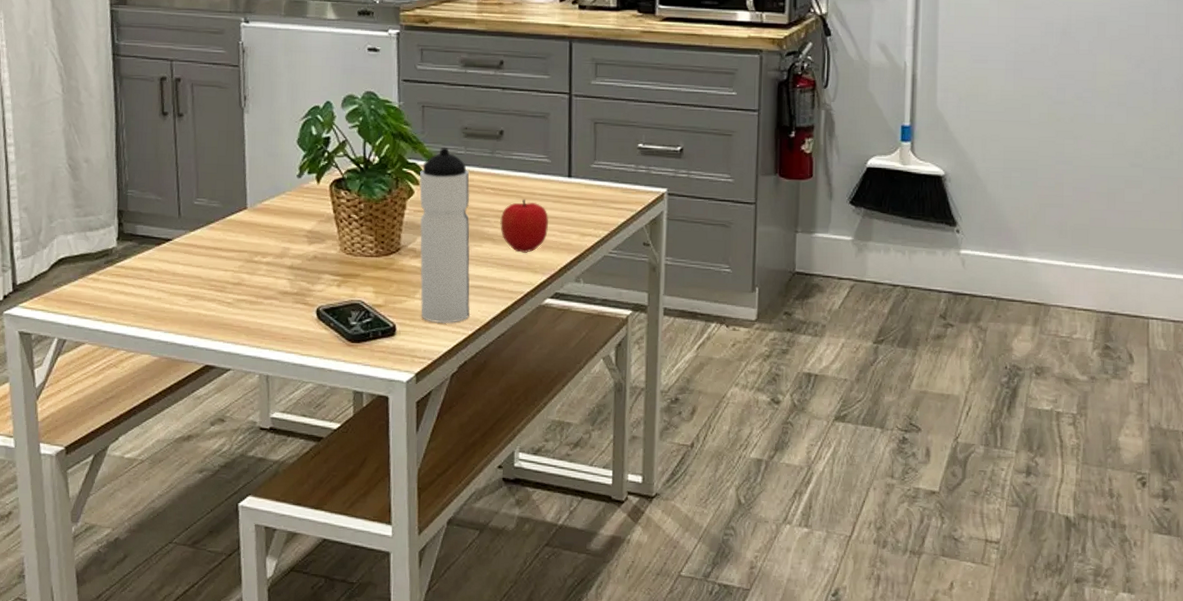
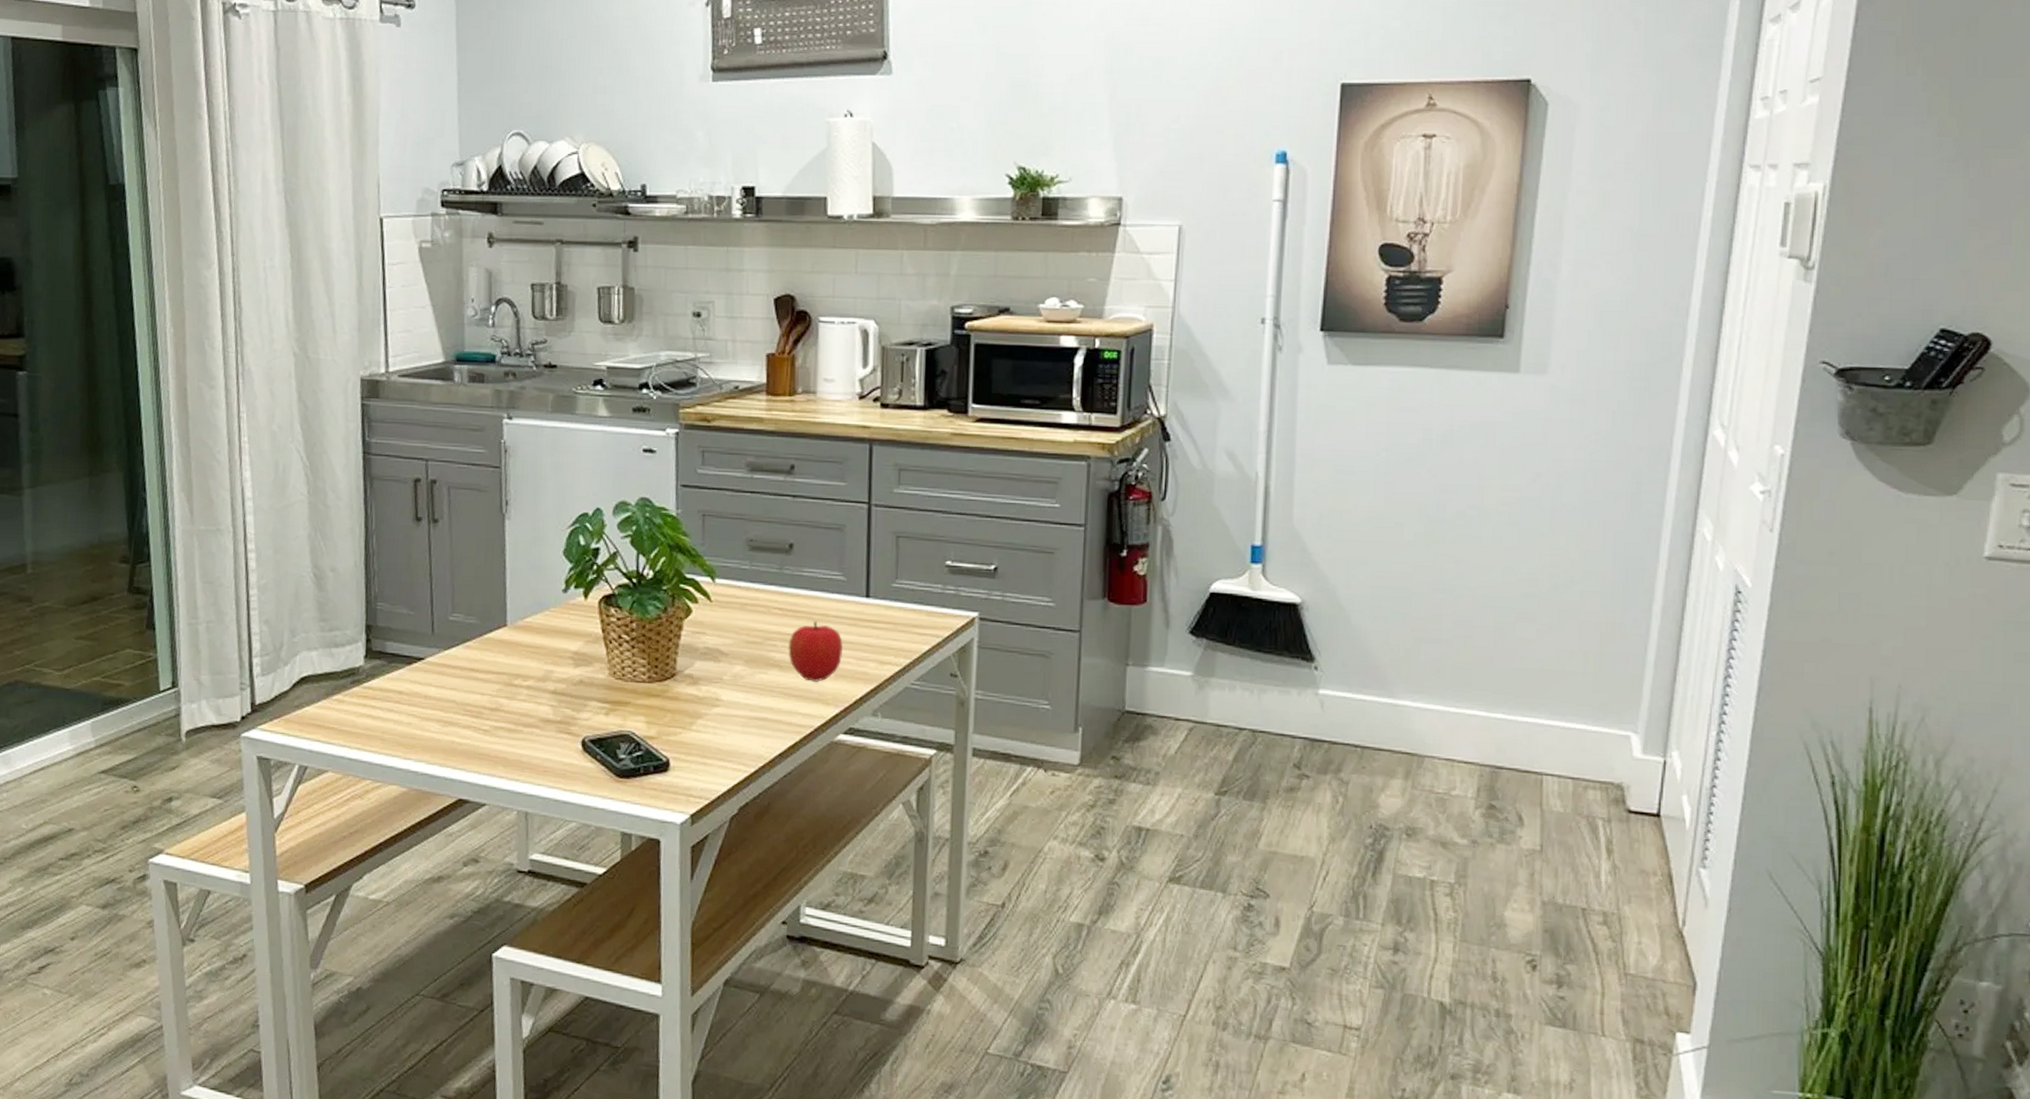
water bottle: present [419,147,471,324] -> none [697,561,755,760]

